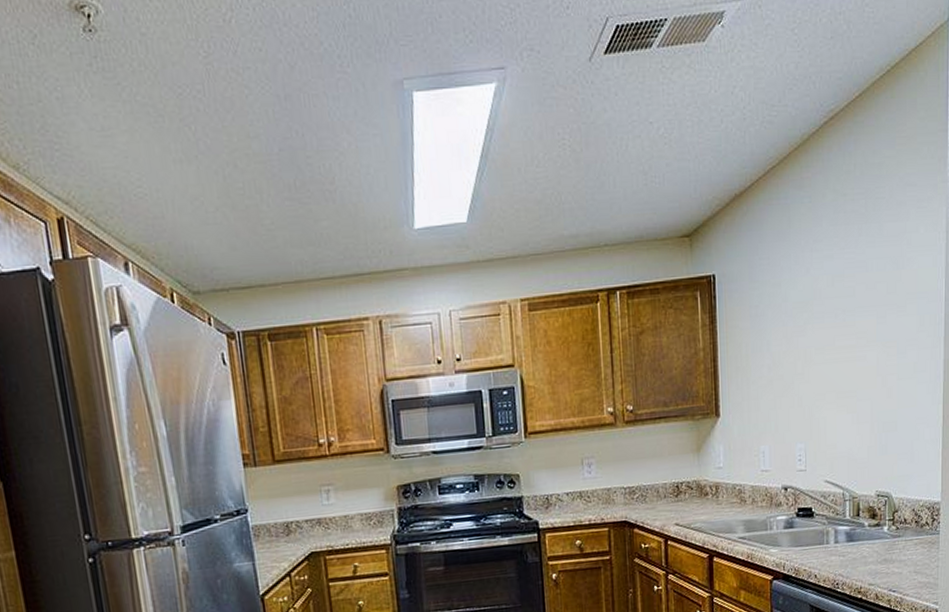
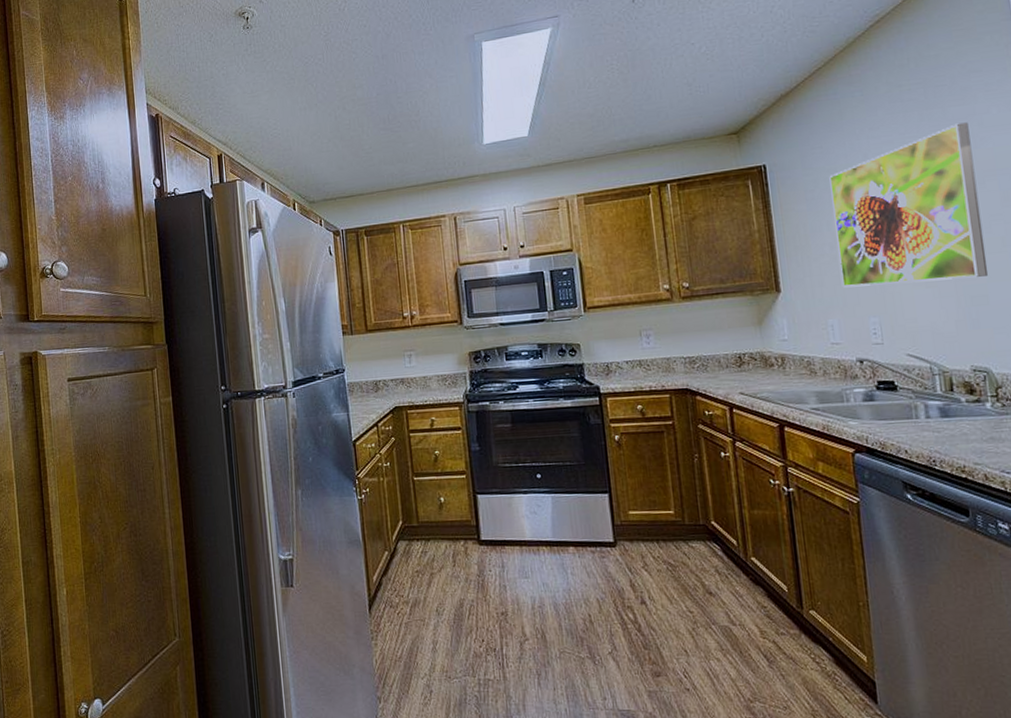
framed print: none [773,240,900,413] -> present [829,122,989,288]

